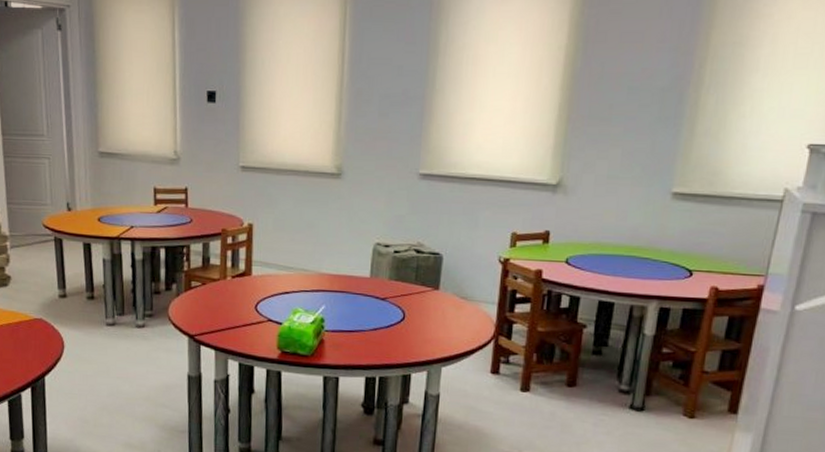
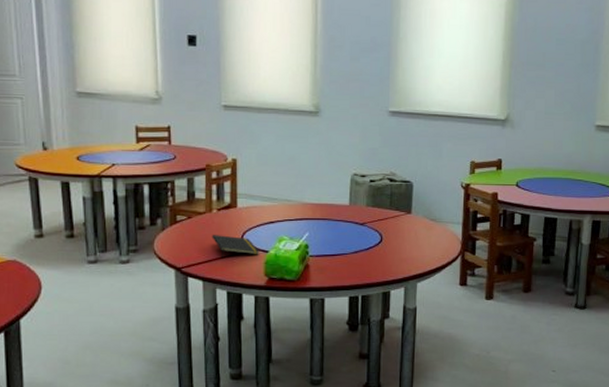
notepad: none [225,303,274,329] -> present [212,235,260,259]

